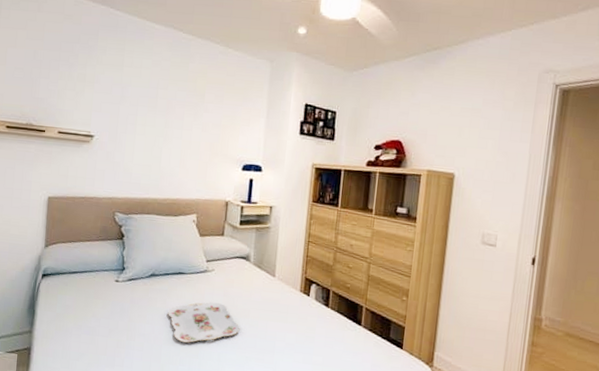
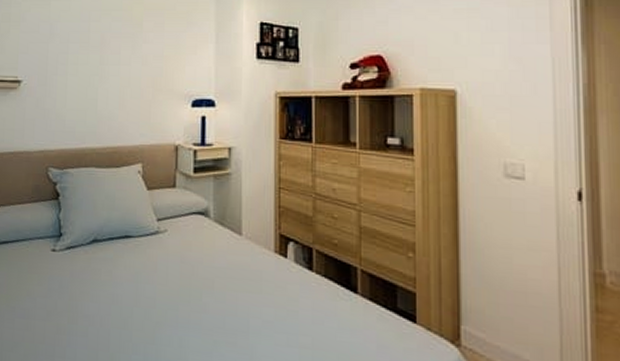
serving tray: present [168,302,240,343] -> none [115,271,204,325]

